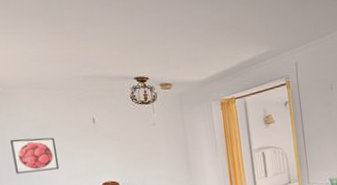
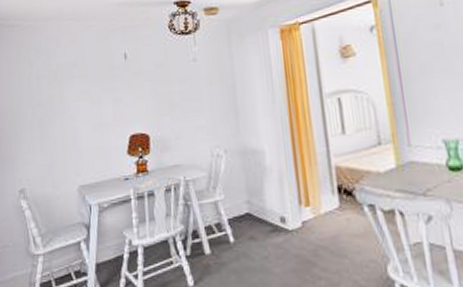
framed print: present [10,137,60,174] -> none [37,77,85,121]

